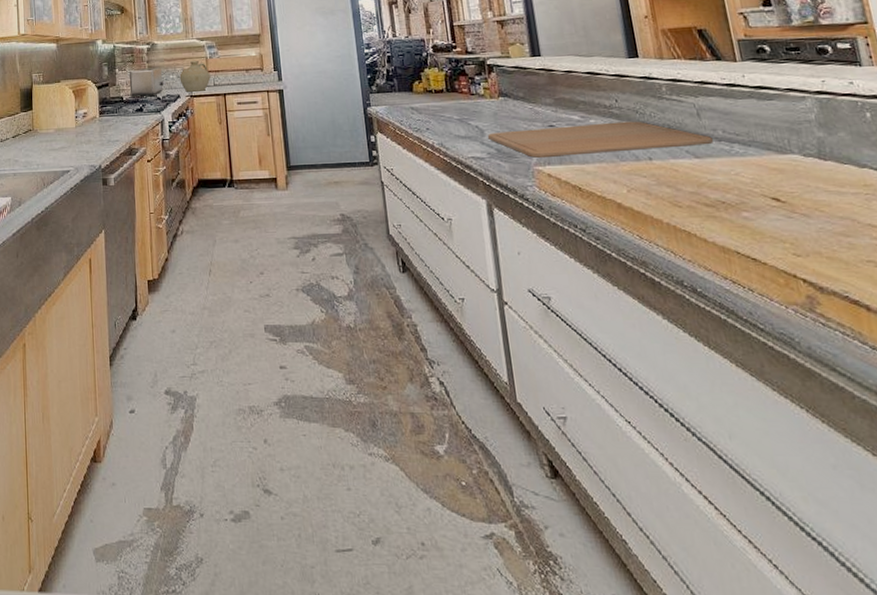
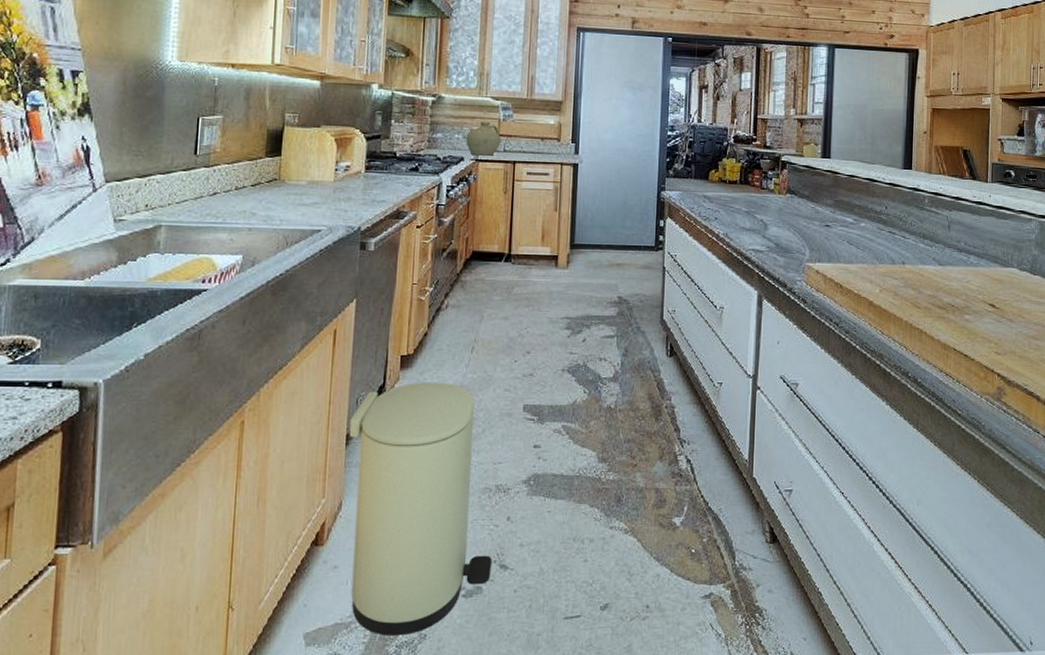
pedal bin: none [111,304,256,557] -> present [349,382,492,636]
toaster: present [129,67,163,97] -> none [405,122,447,156]
chopping board: present [488,121,713,158] -> none [770,227,955,256]

